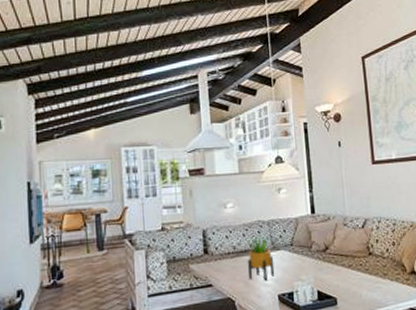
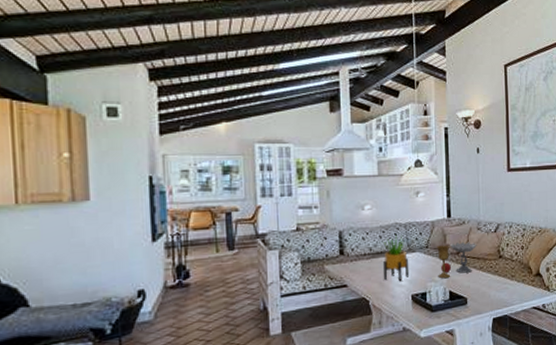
goblet: none [301,238,344,278] -> present [436,242,477,279]

